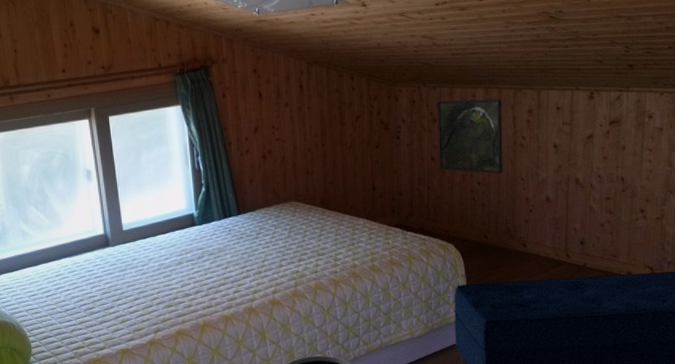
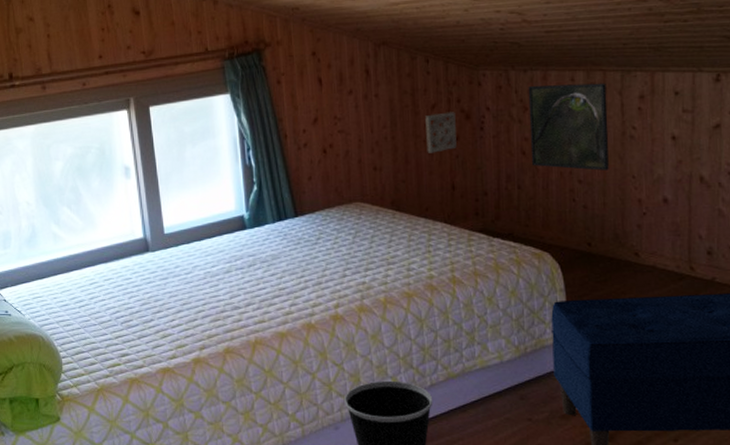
wall ornament: none [351,123,377,159] -> present [425,112,457,153]

